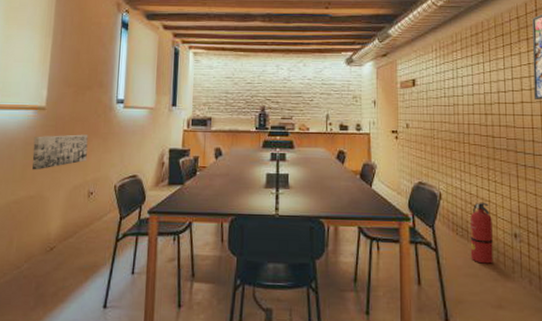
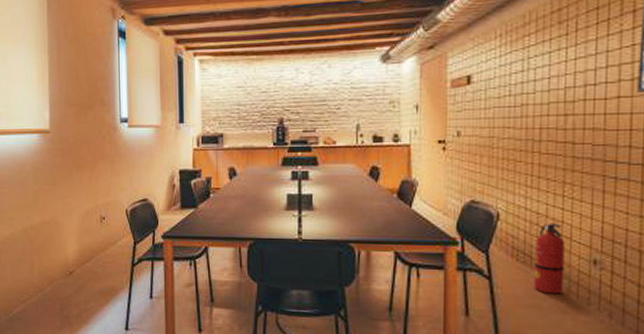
wall art: present [32,134,88,170] -> none [42,157,96,196]

